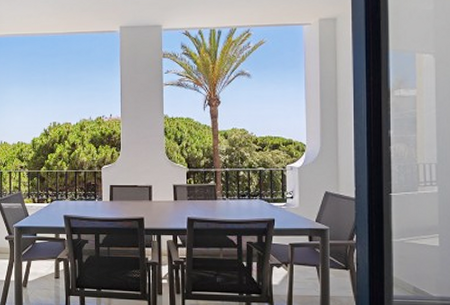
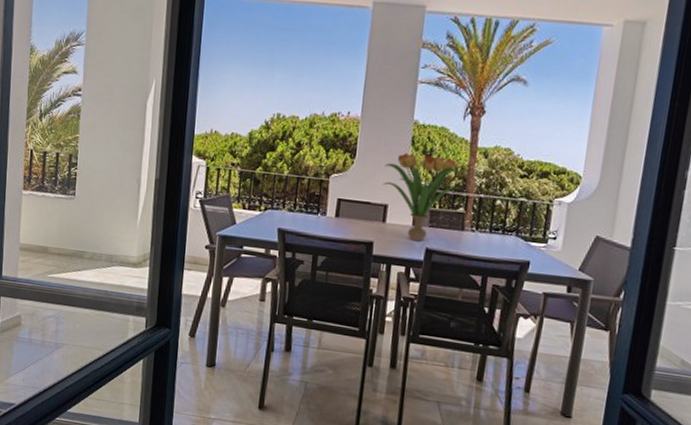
flower arrangement: none [145,141,211,213] -> present [382,153,463,242]

